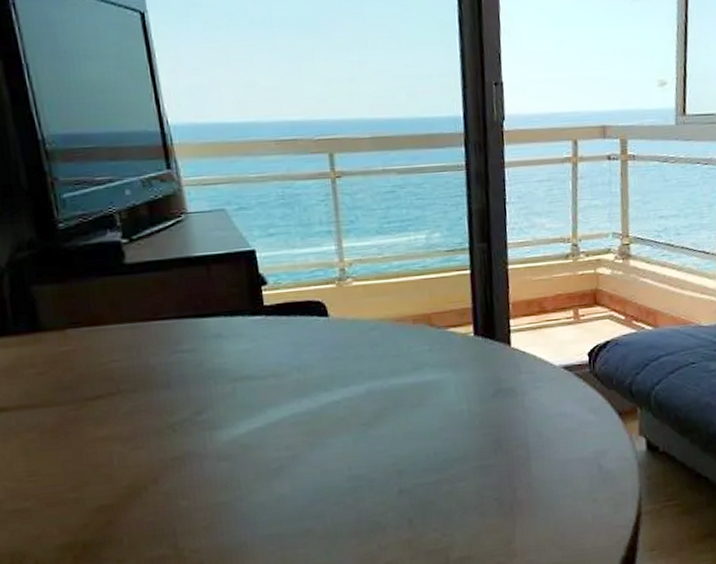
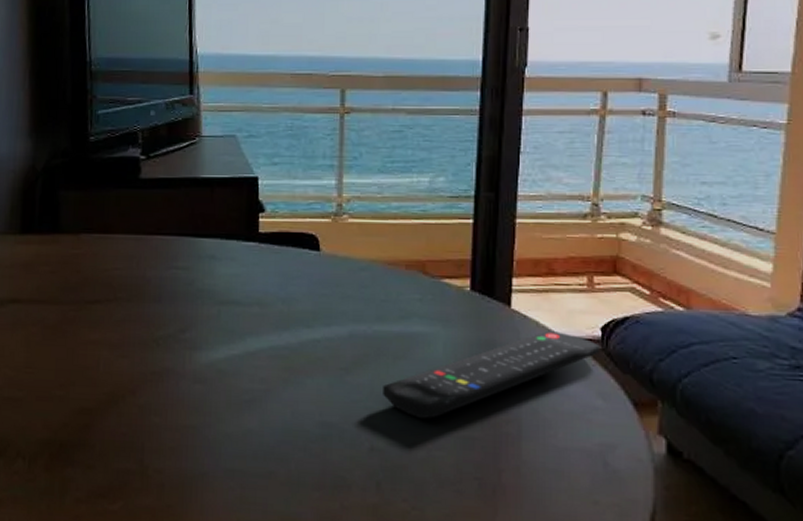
remote control: none [404,361,588,458] -> present [383,330,600,419]

